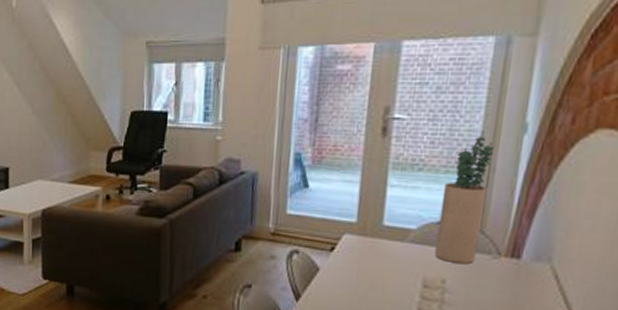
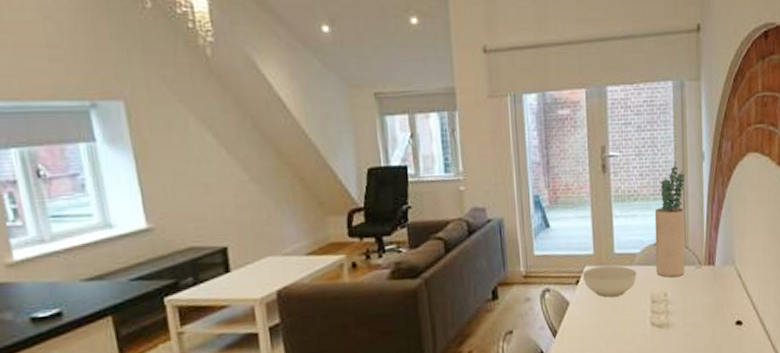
bowl: none [339,236,409,273] -> present [582,265,637,298]

